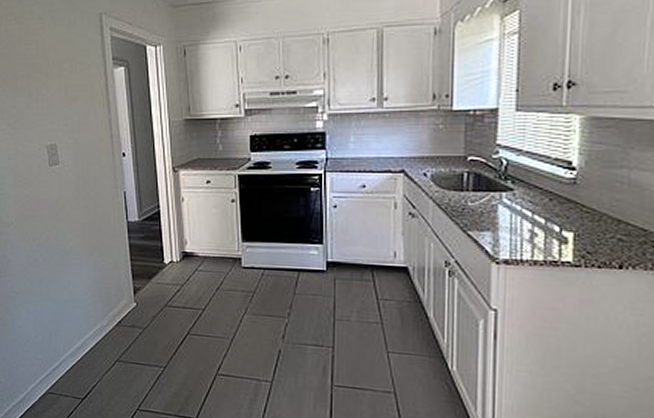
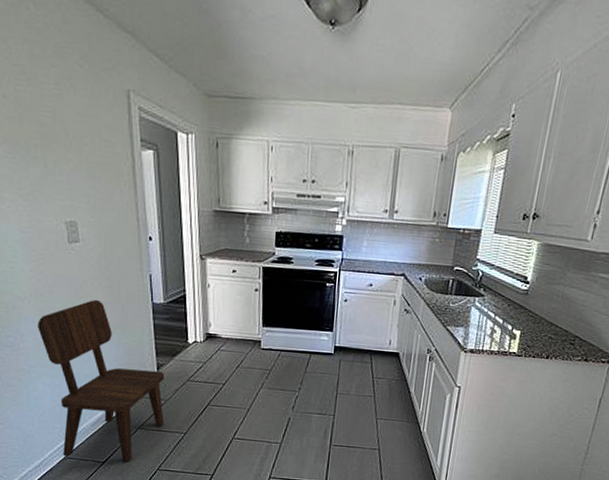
dining chair: none [22,221,142,400] -> present [37,299,165,462]

